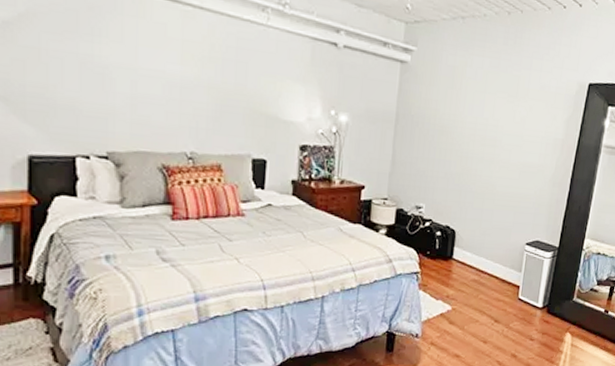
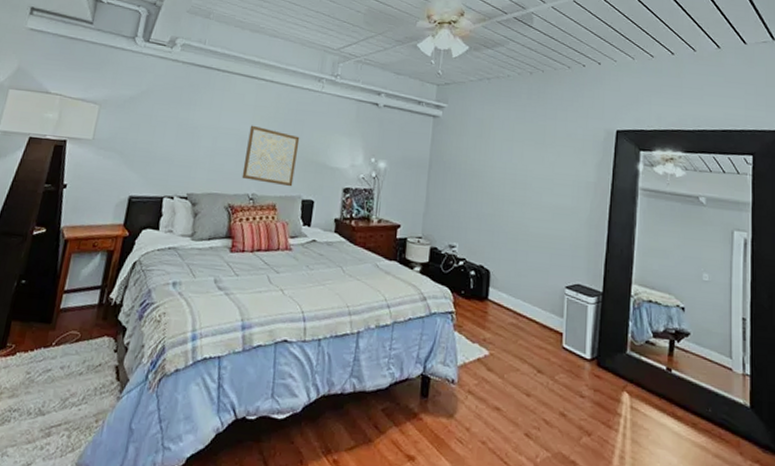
wall art: none [175,66,244,144] -> present [241,125,300,187]

